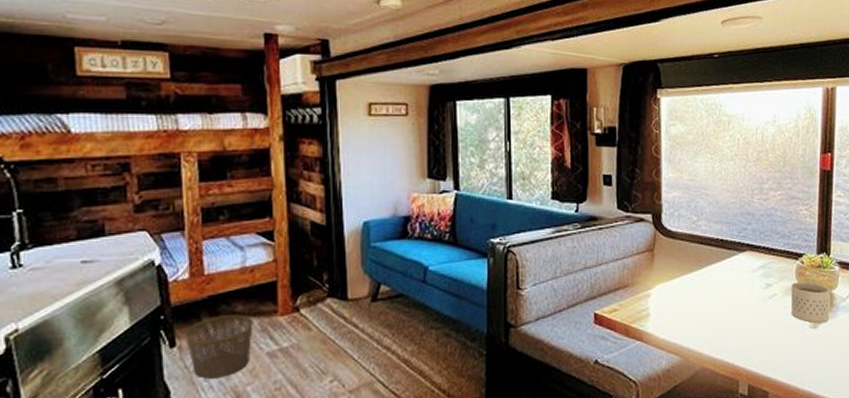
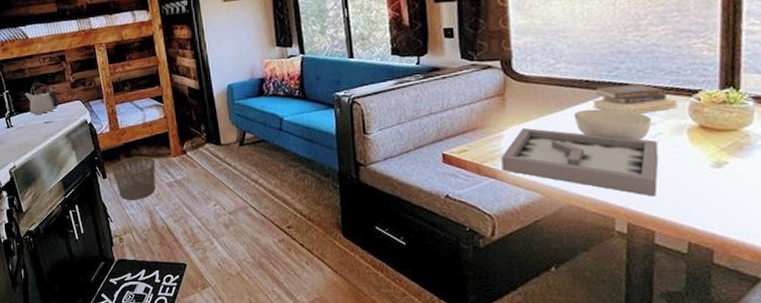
kettle: none [52,200,110,250] -> present [25,82,59,115]
decorative tray: none [648,287,773,357] -> present [501,128,659,197]
bowl: none [710,268,770,301] -> present [573,108,652,140]
books: none [725,246,788,275] -> present [592,84,678,114]
mug: present [791,281,835,324] -> none [683,119,748,163]

